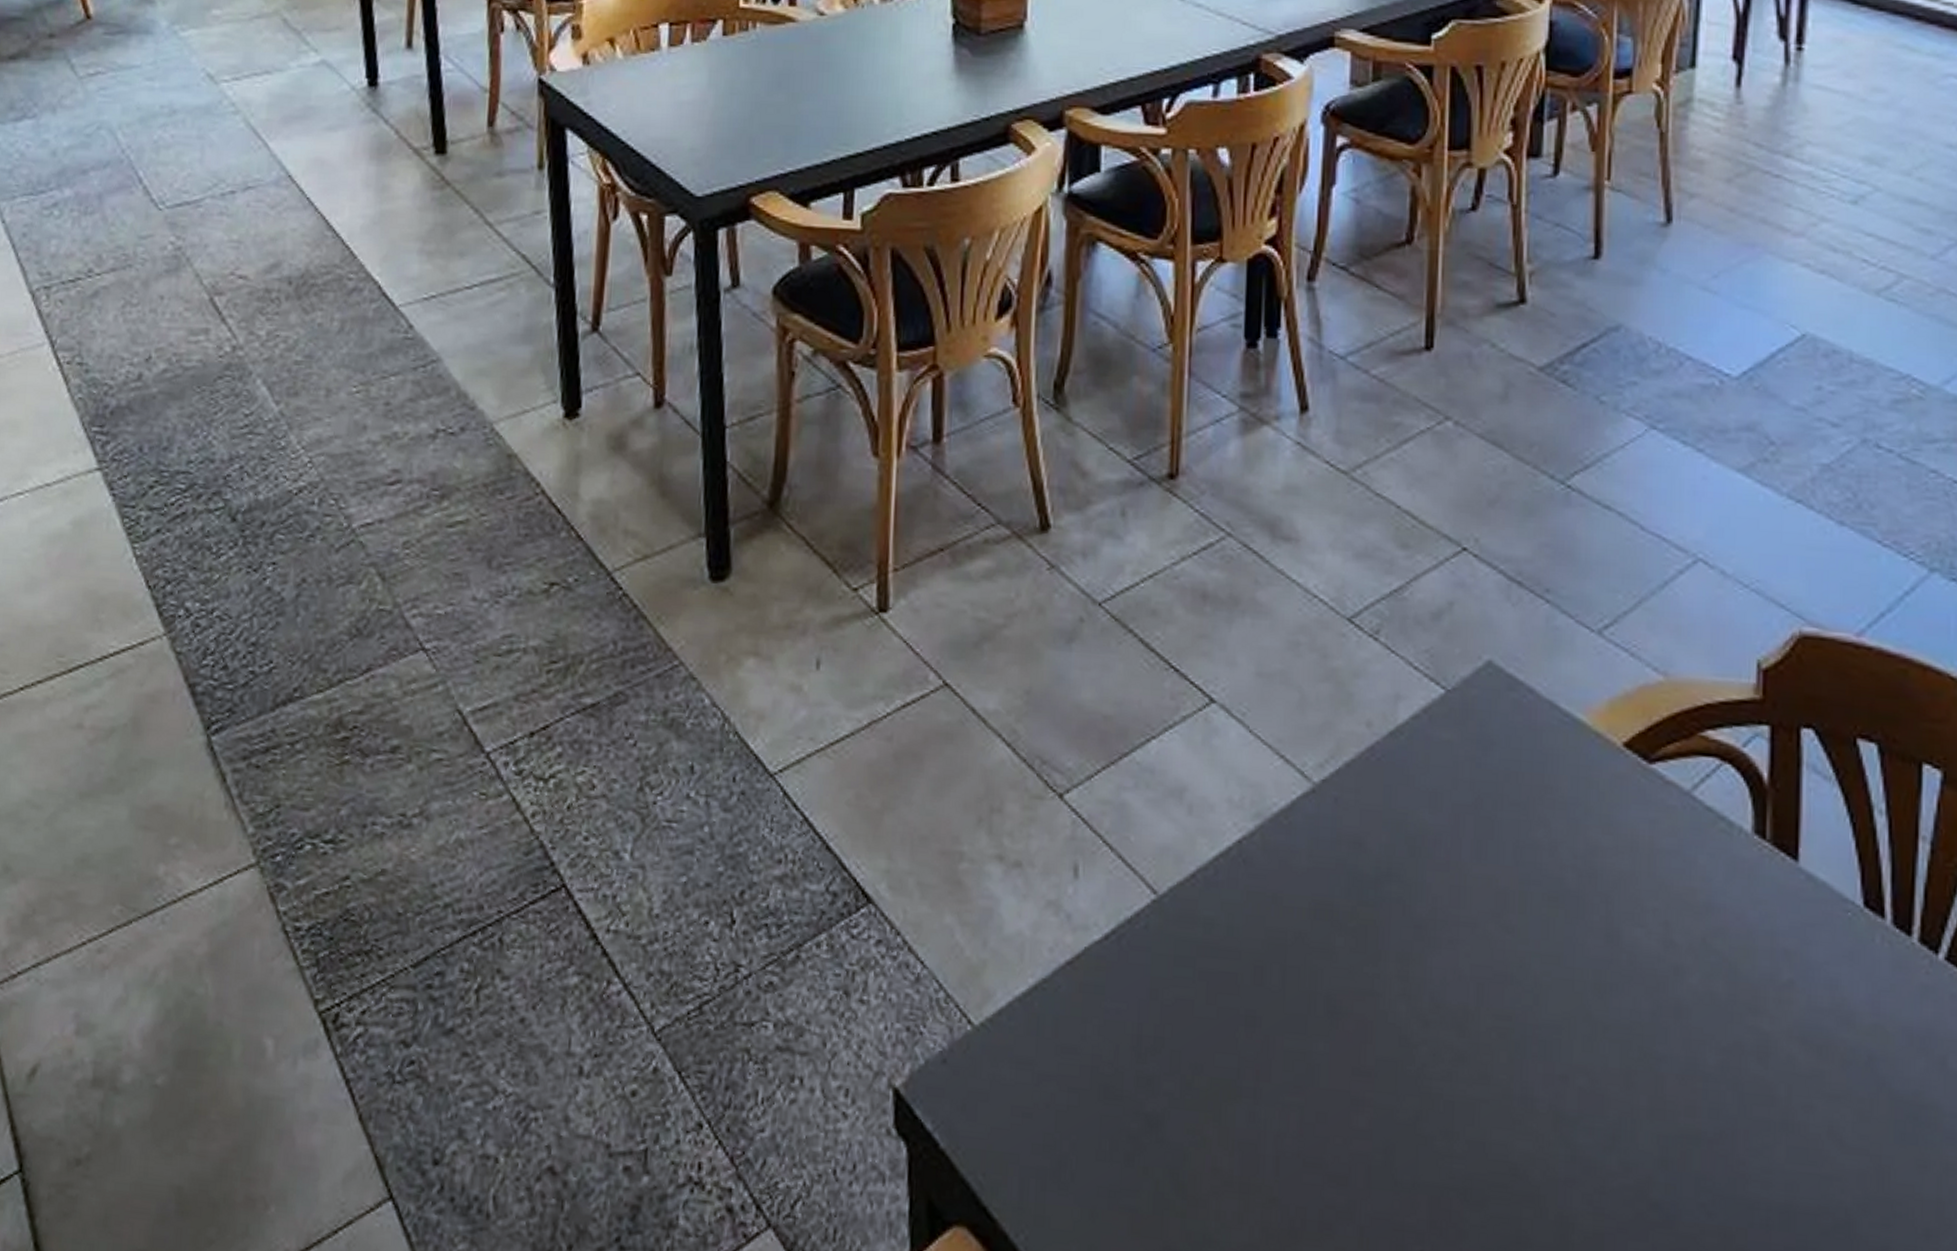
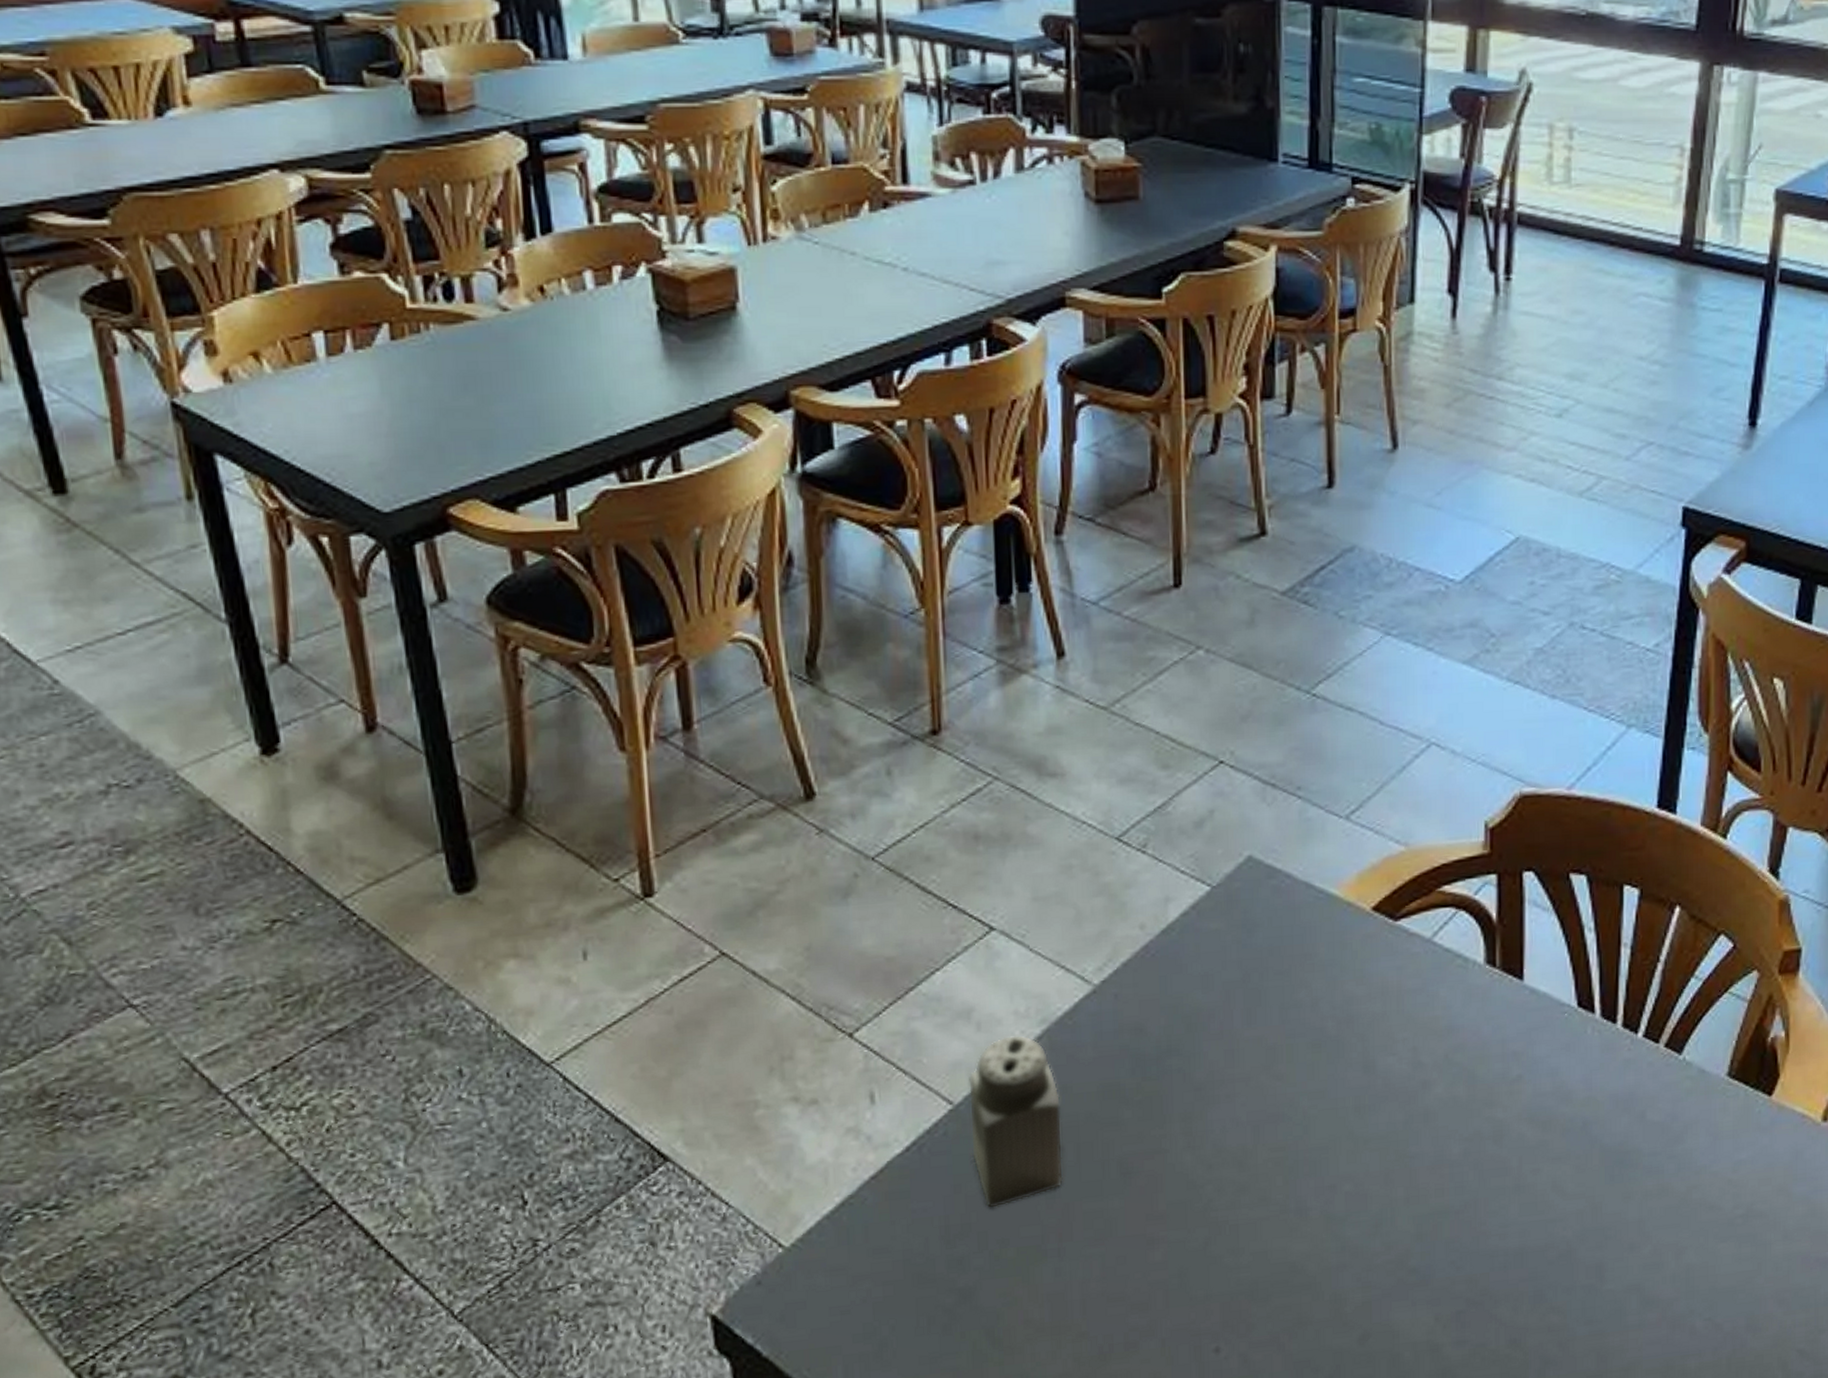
salt shaker: none [1171,825,1270,1026] -> present [968,1034,1063,1209]

